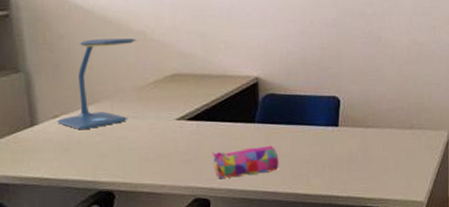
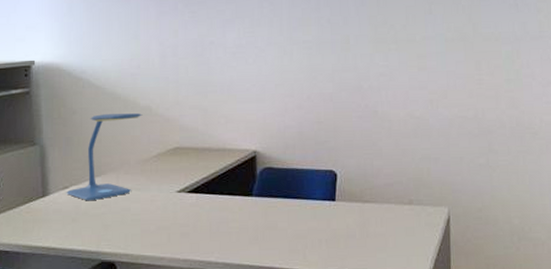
pencil case: present [212,145,279,179] -> none [211,219,276,253]

